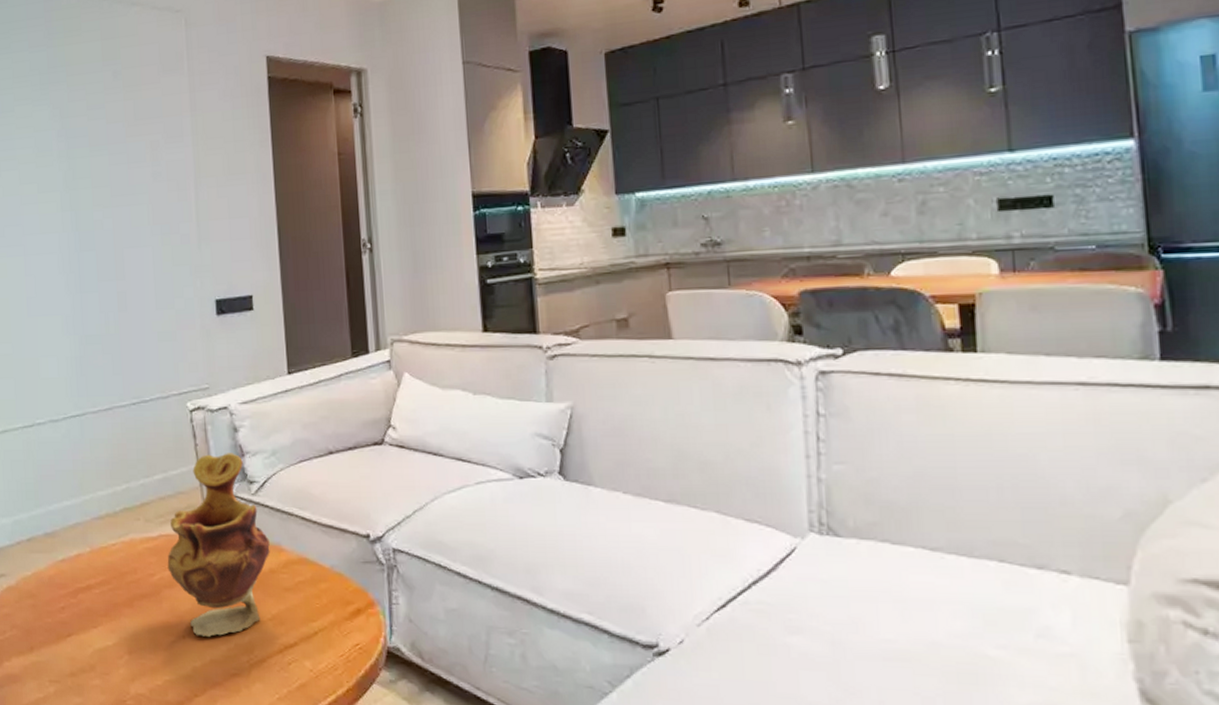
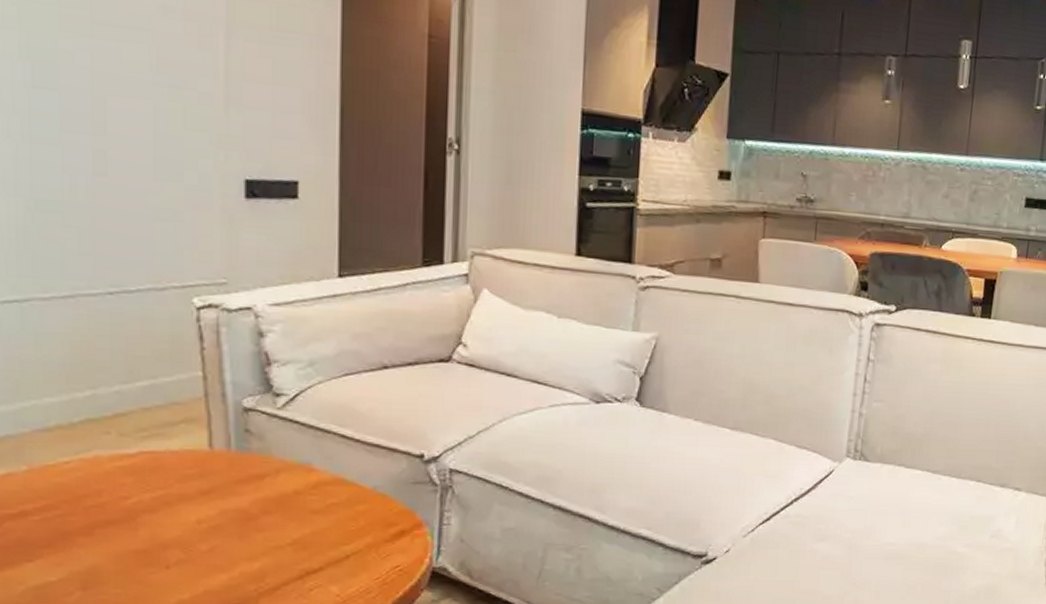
vase: present [167,453,270,637] -> none [149,360,297,566]

